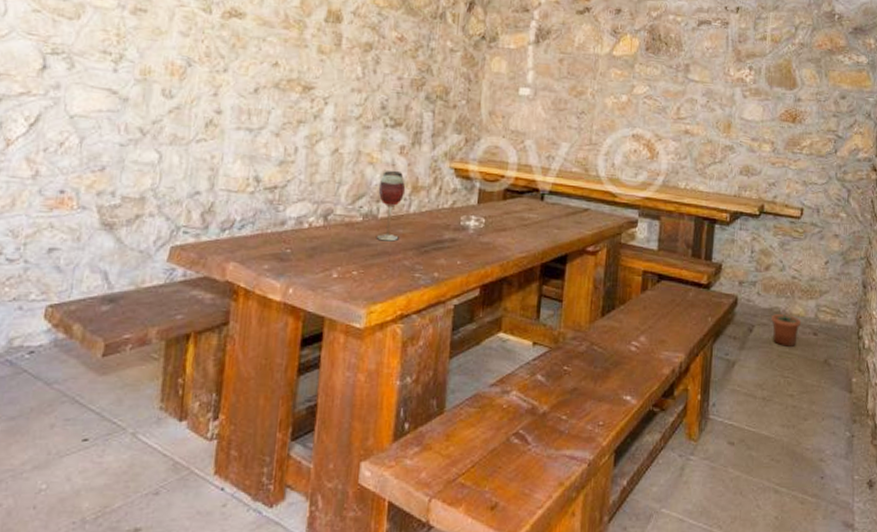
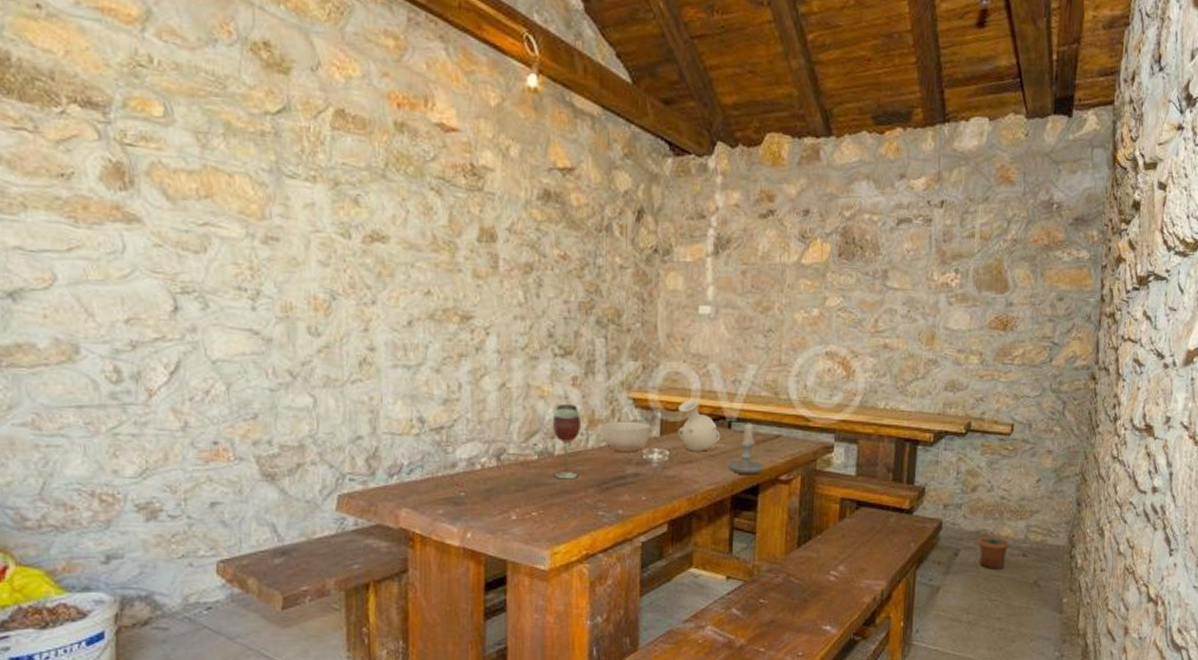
bowl: none [423,188,470,219] -> present [600,421,651,453]
ceramic jug: none [494,170,534,221] -> present [678,398,721,452]
candle: none [539,194,574,246] -> present [727,421,765,475]

